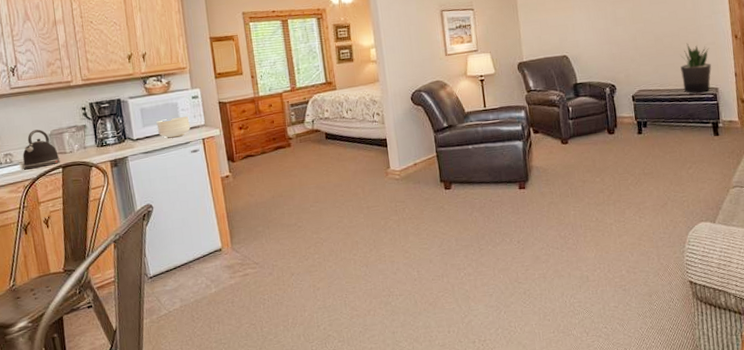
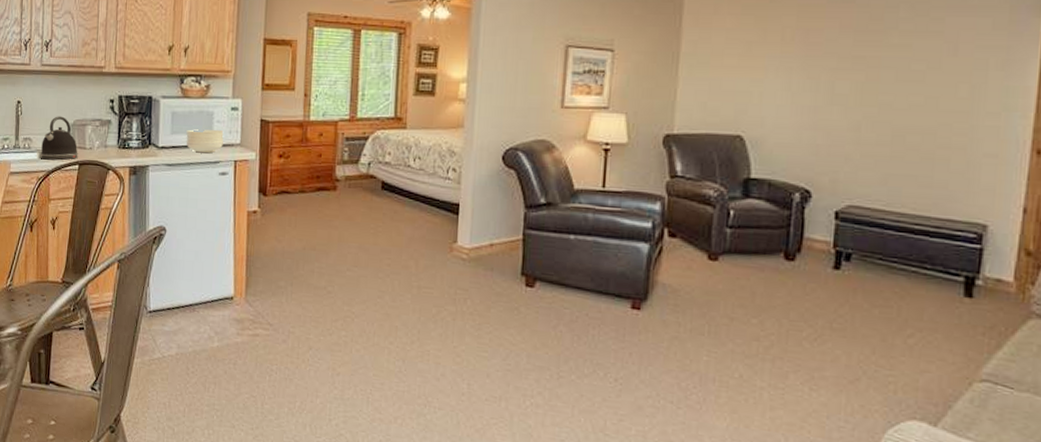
planter: present [680,43,712,93] -> none [925,148,986,228]

